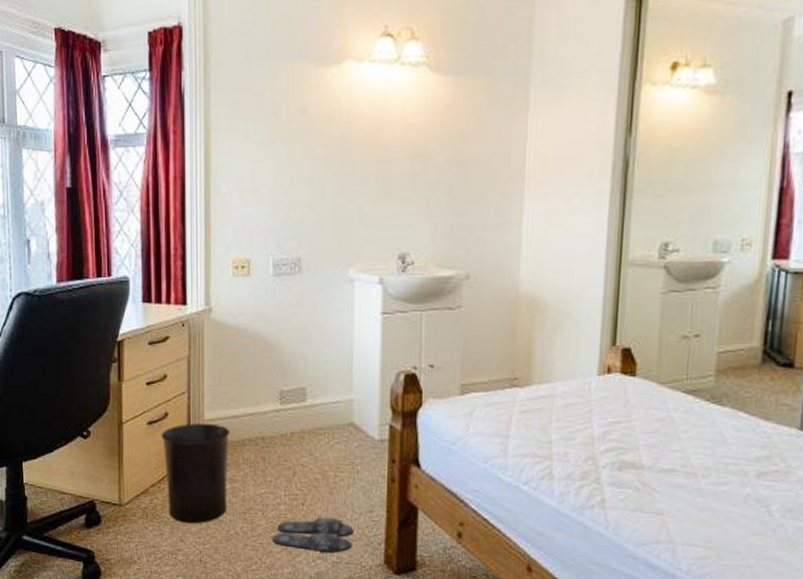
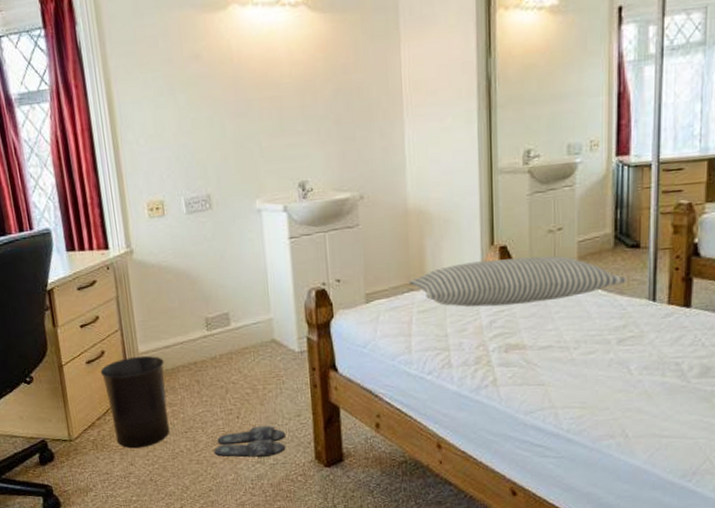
pillow: none [511,362,776,417] -> present [408,256,628,307]

